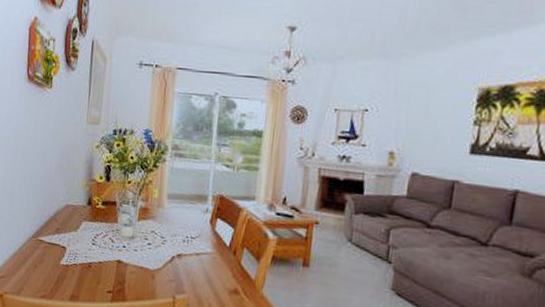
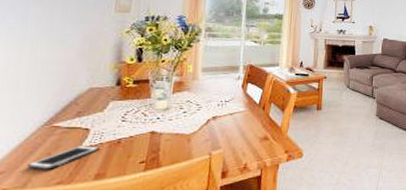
cell phone: none [20,262,74,282] -> present [26,145,99,170]

